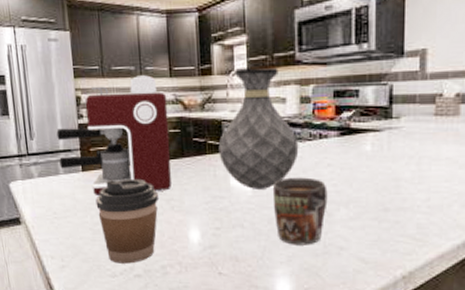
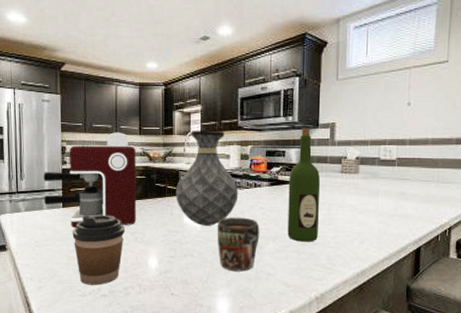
wine bottle: none [364,58,407,207] -> present [287,129,321,242]

